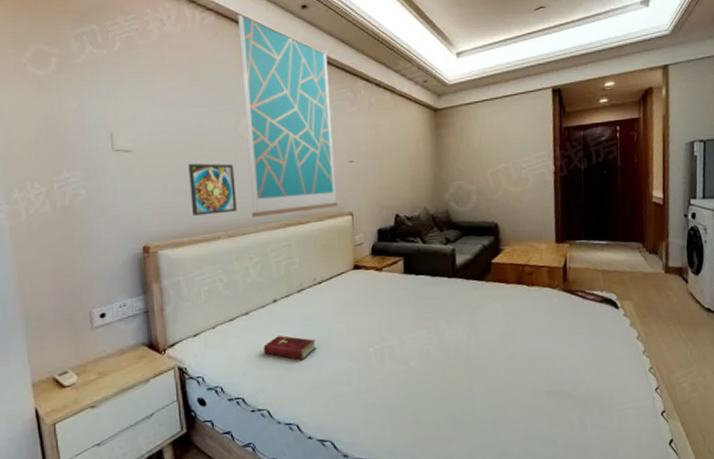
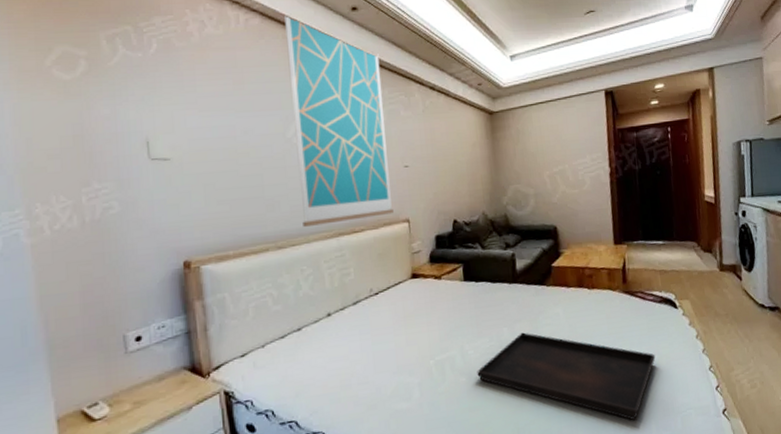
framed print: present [188,163,237,216] -> none [233,171,286,227]
hardcover book: present [263,335,317,360] -> none [317,351,375,377]
serving tray: none [414,325,594,417] -> present [477,332,656,421]

